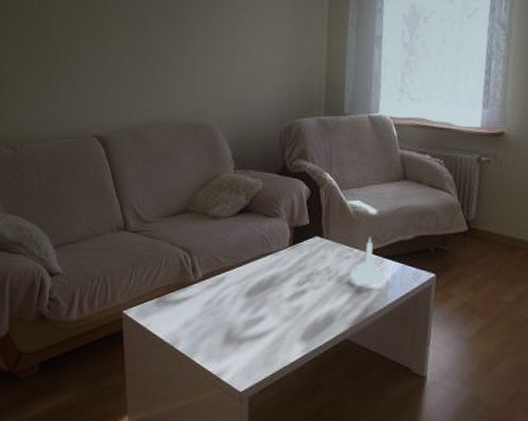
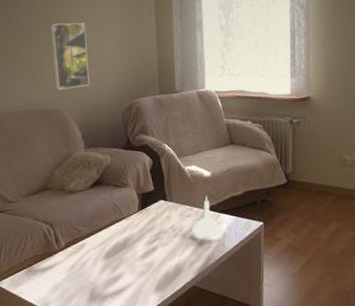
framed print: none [207,28,247,102] -> present [50,22,90,91]

